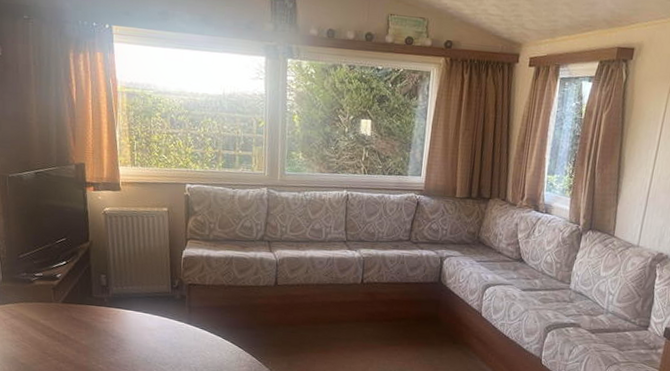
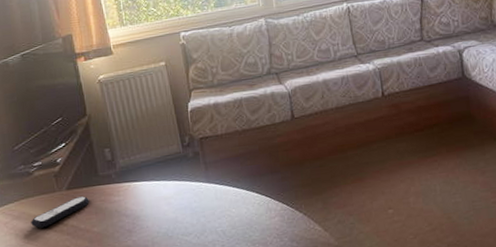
remote control: none [27,311,81,331] -> present [31,196,89,228]

